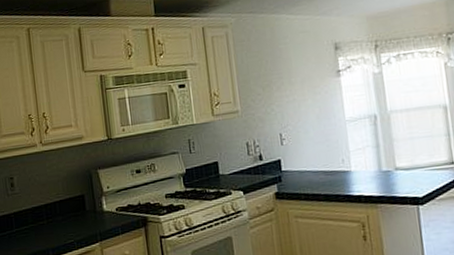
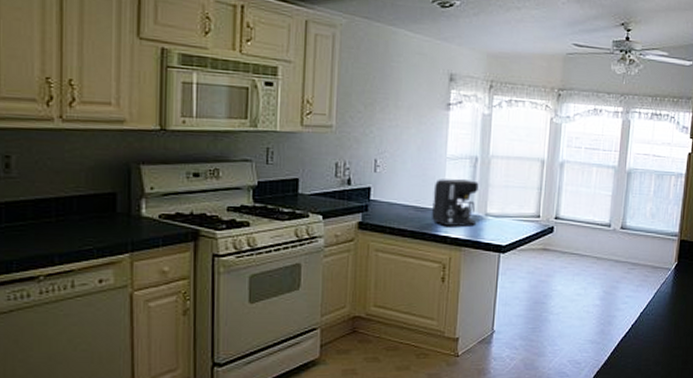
coffee maker: none [338,137,388,186] -> present [432,178,479,227]

